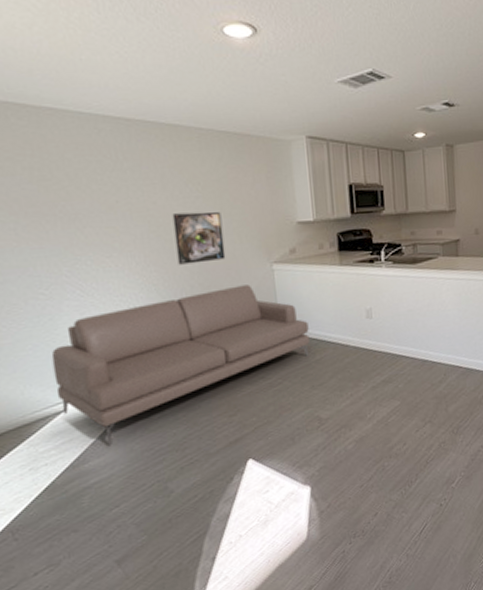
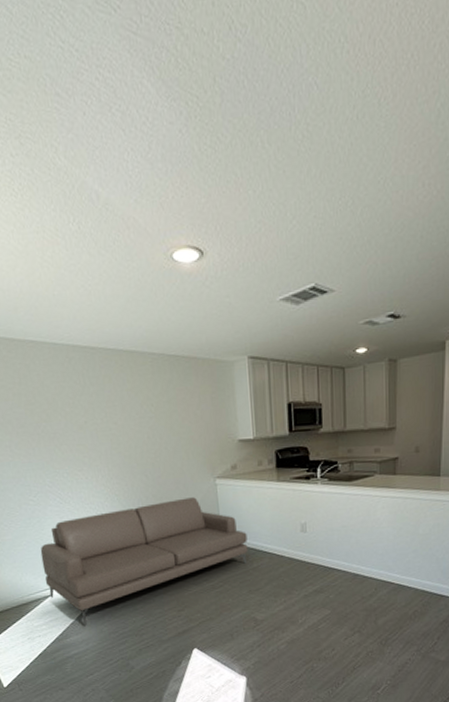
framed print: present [172,211,226,265] -> none [130,430,175,478]

